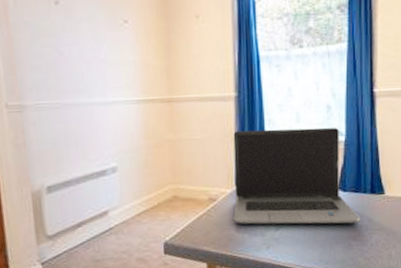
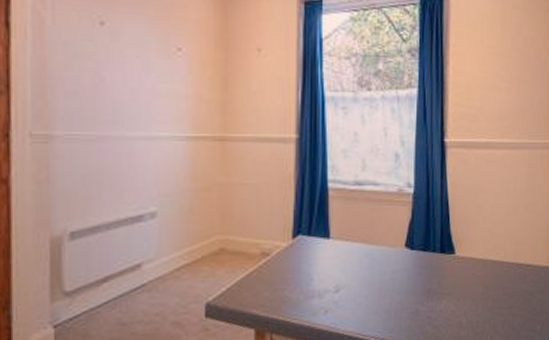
laptop computer: present [233,127,361,225] -> none [288,176,430,287]

